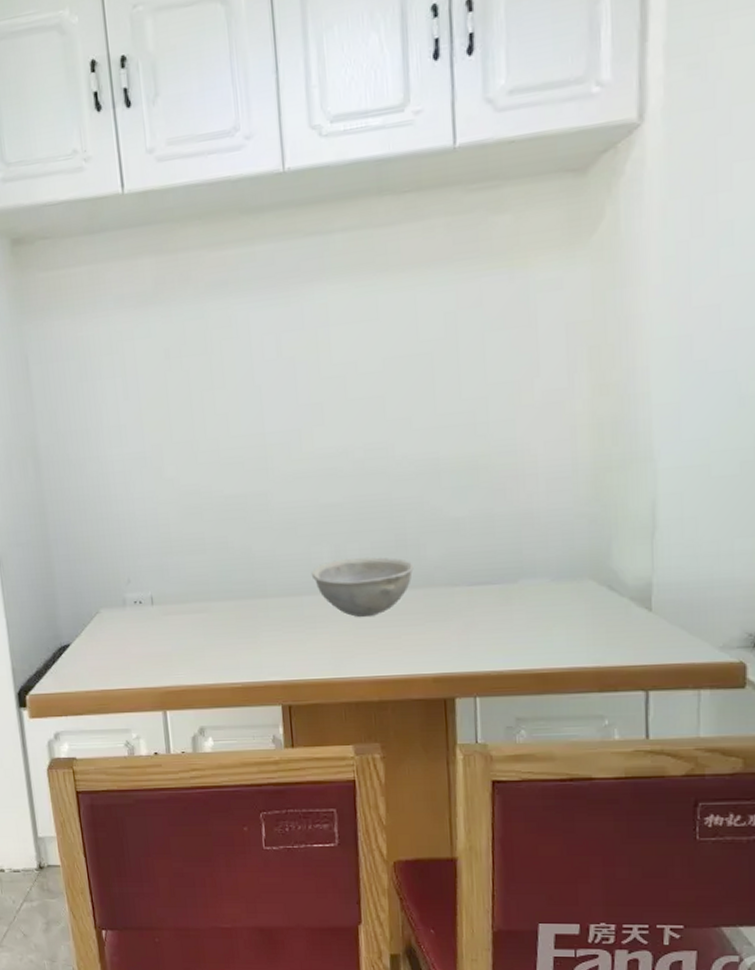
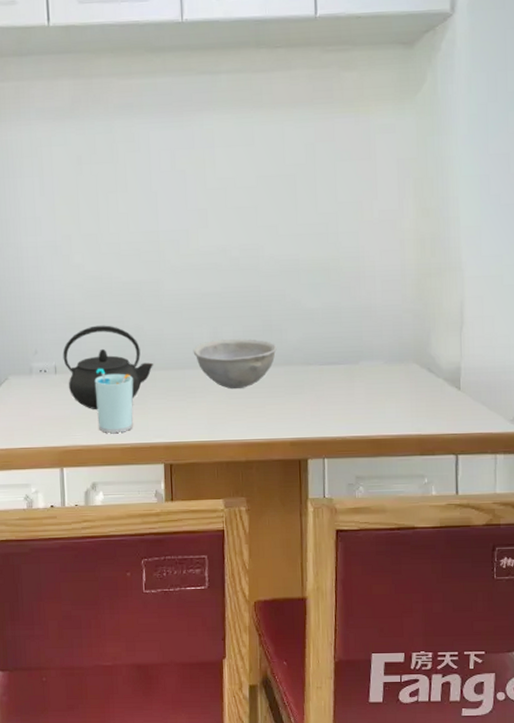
kettle: none [159,547,266,646] -> present [62,325,154,410]
cup: none [197,598,244,672] -> present [94,369,134,434]

